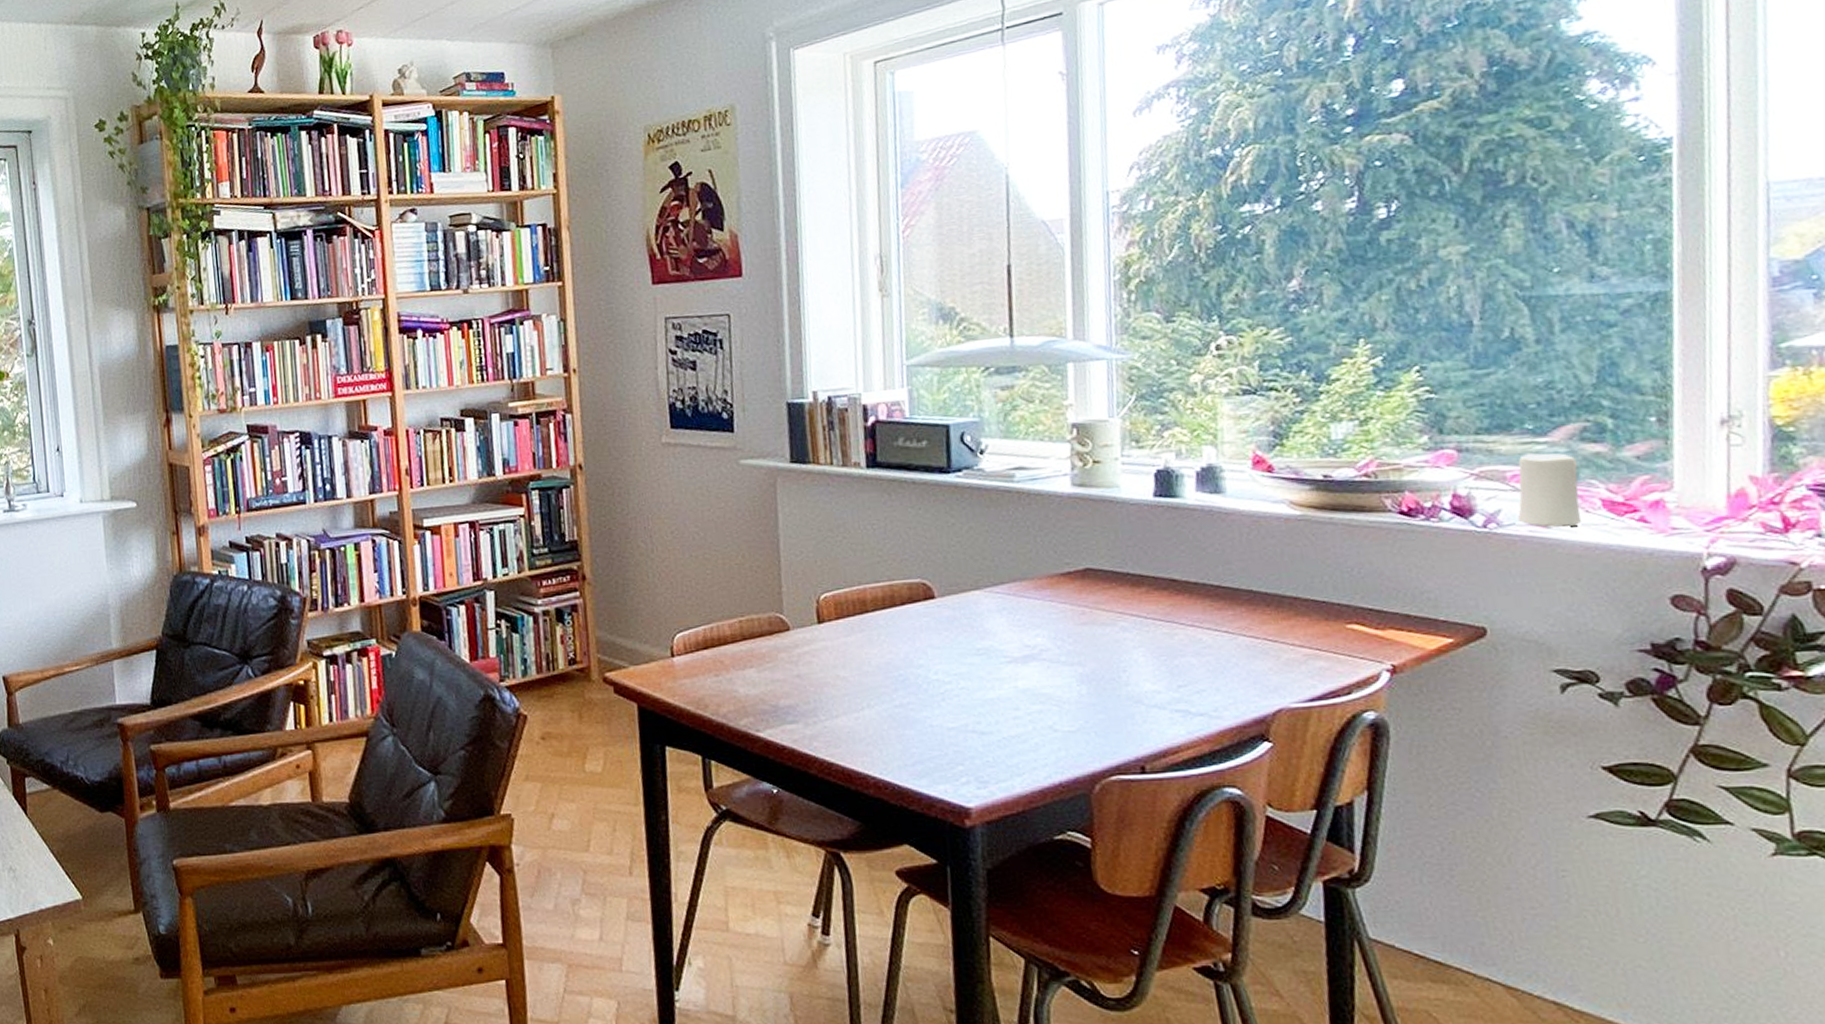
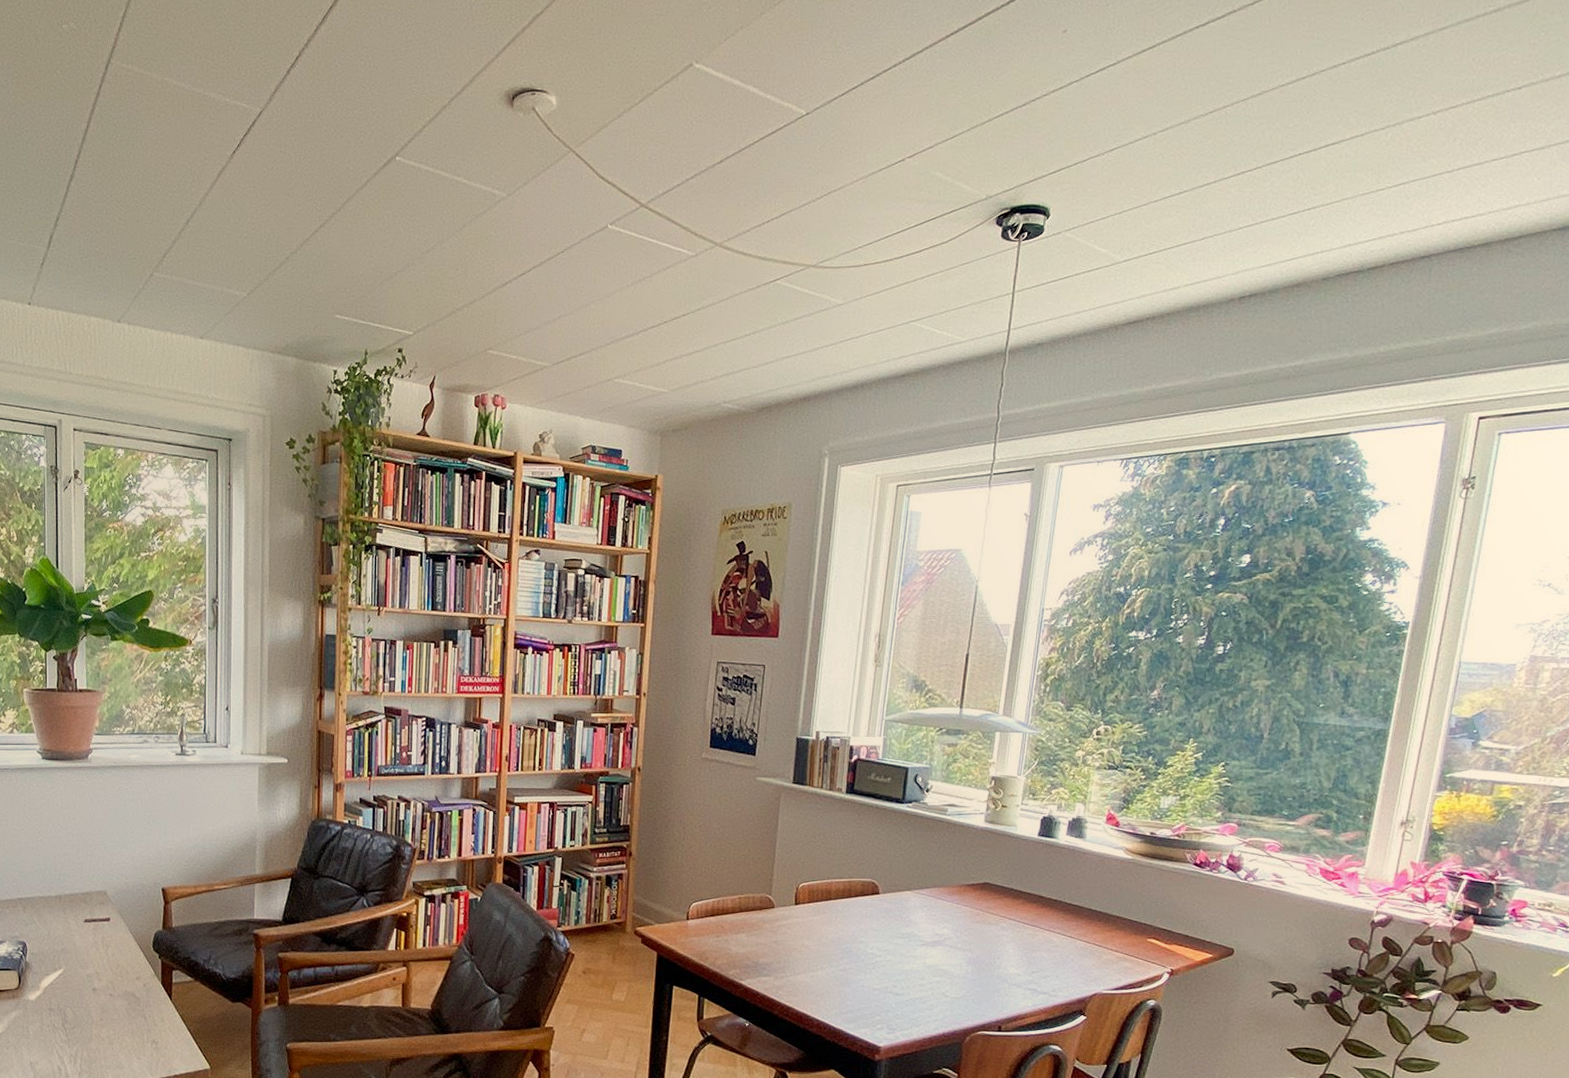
candle: present [1518,452,1581,528] -> none [1267,831,1311,886]

